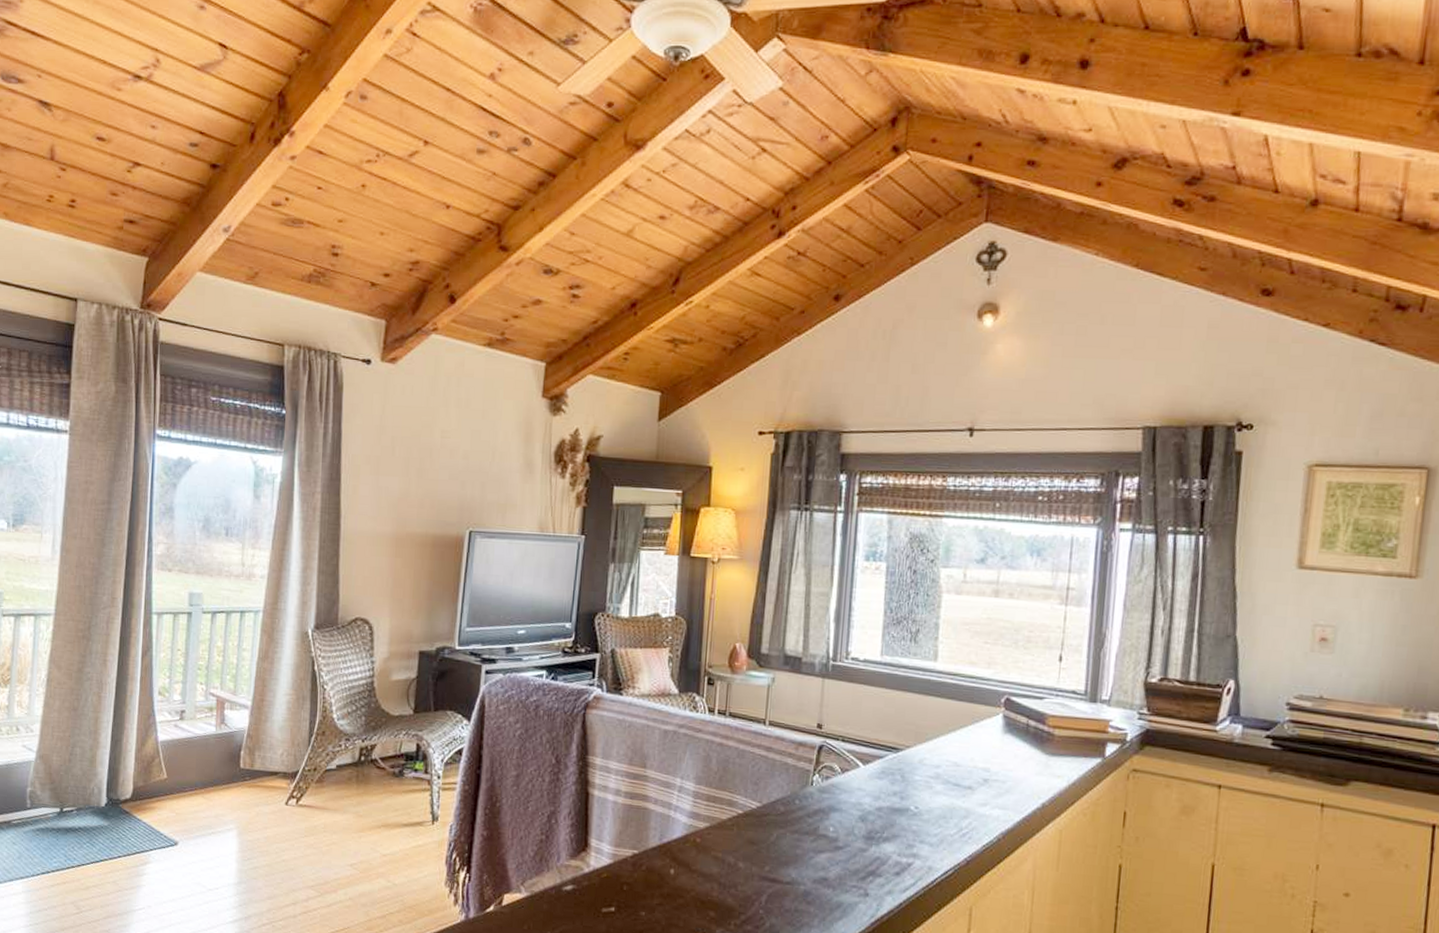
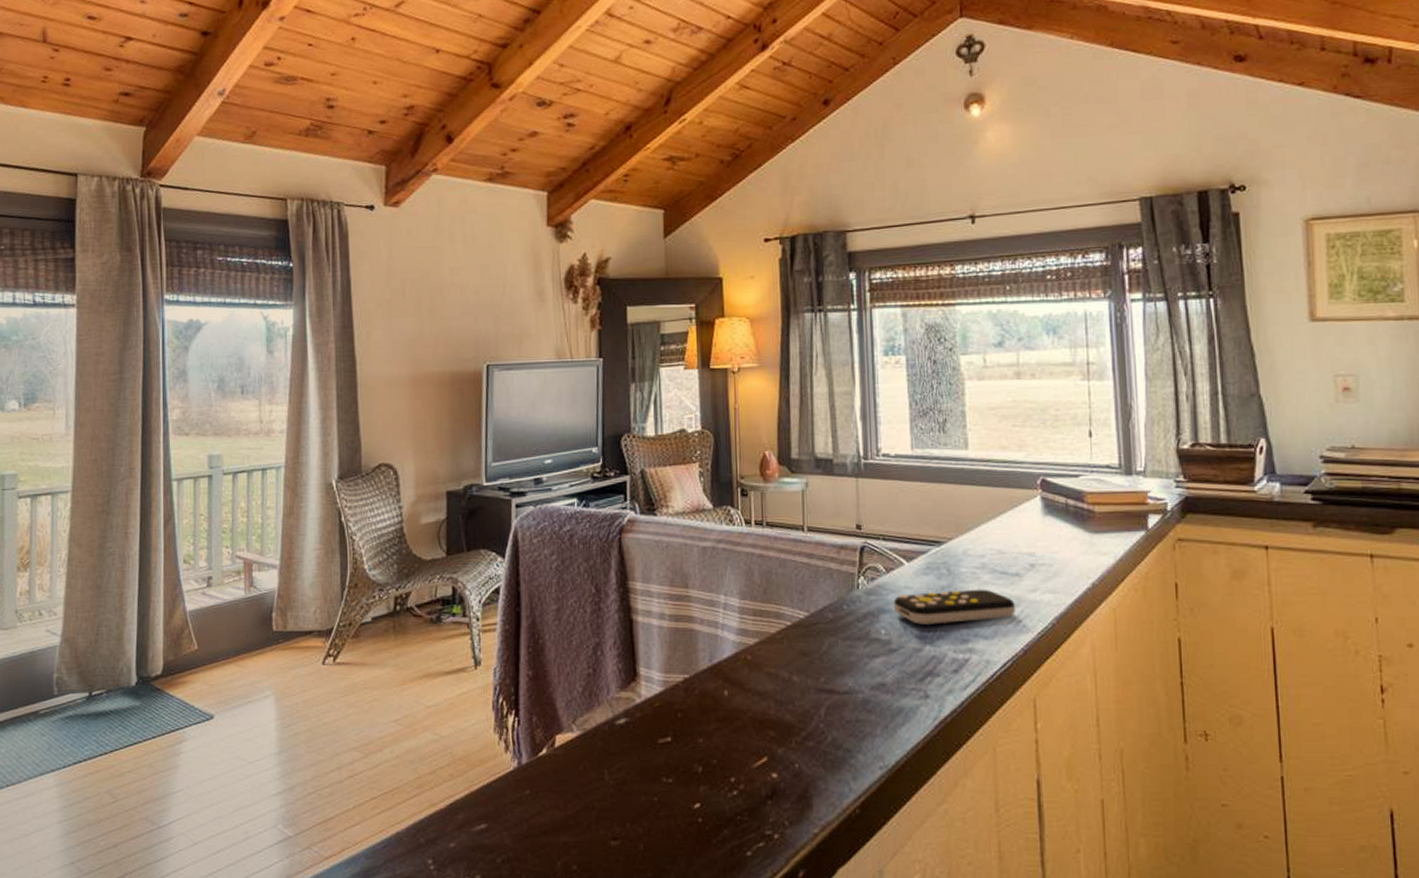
remote control: none [844,796,964,829] -> present [893,589,1015,625]

